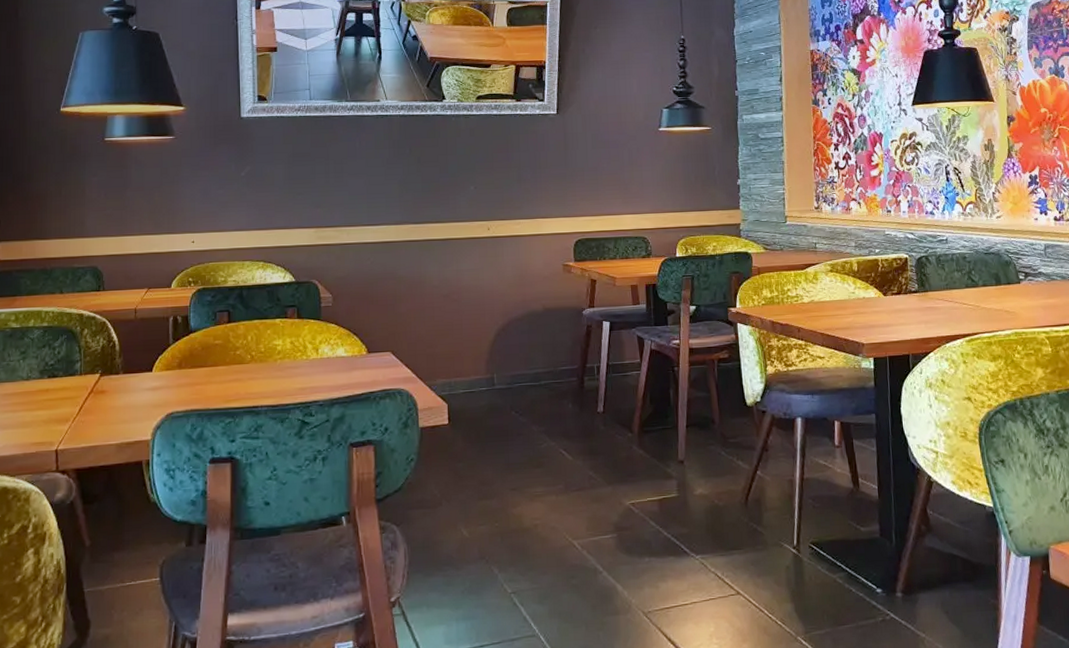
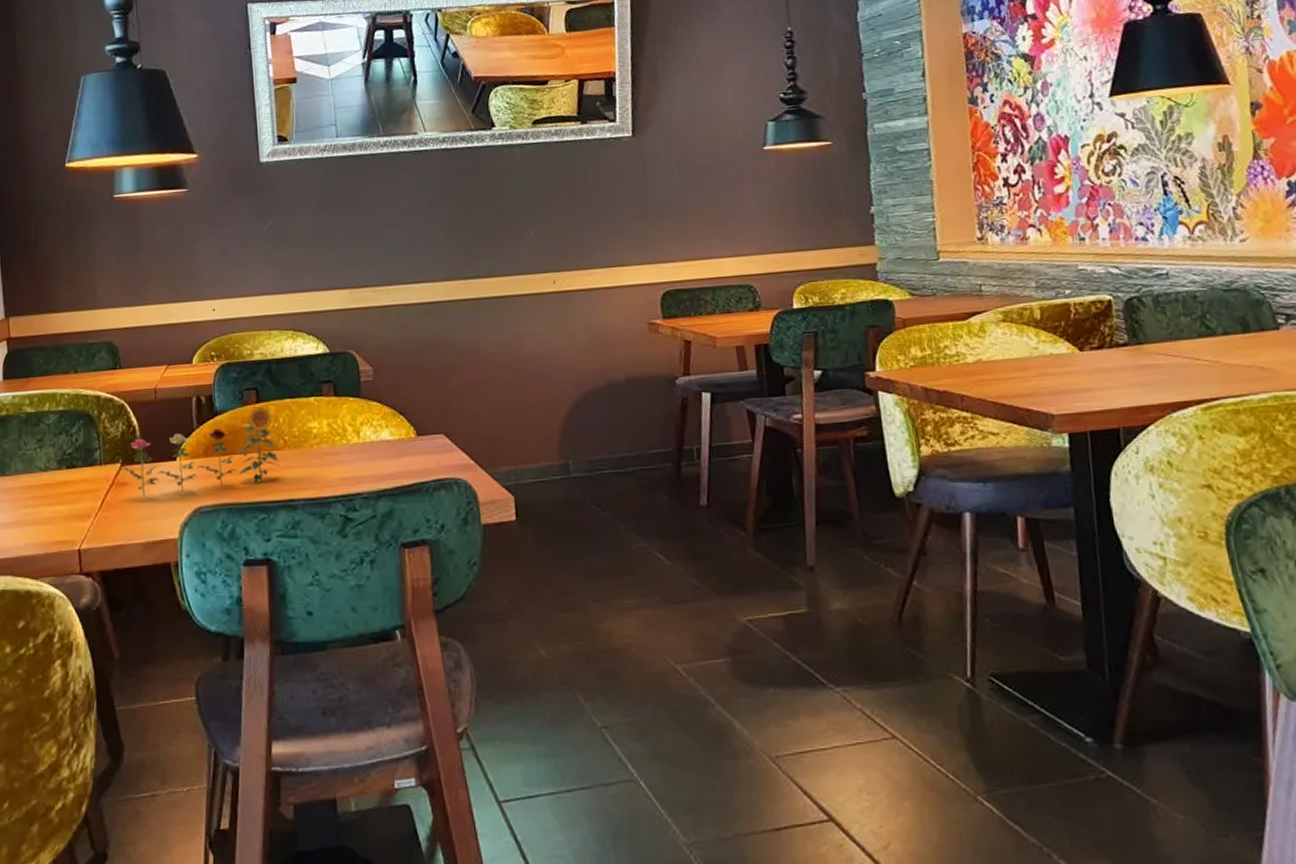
flower: none [100,326,248,404] -> present [121,406,281,498]

